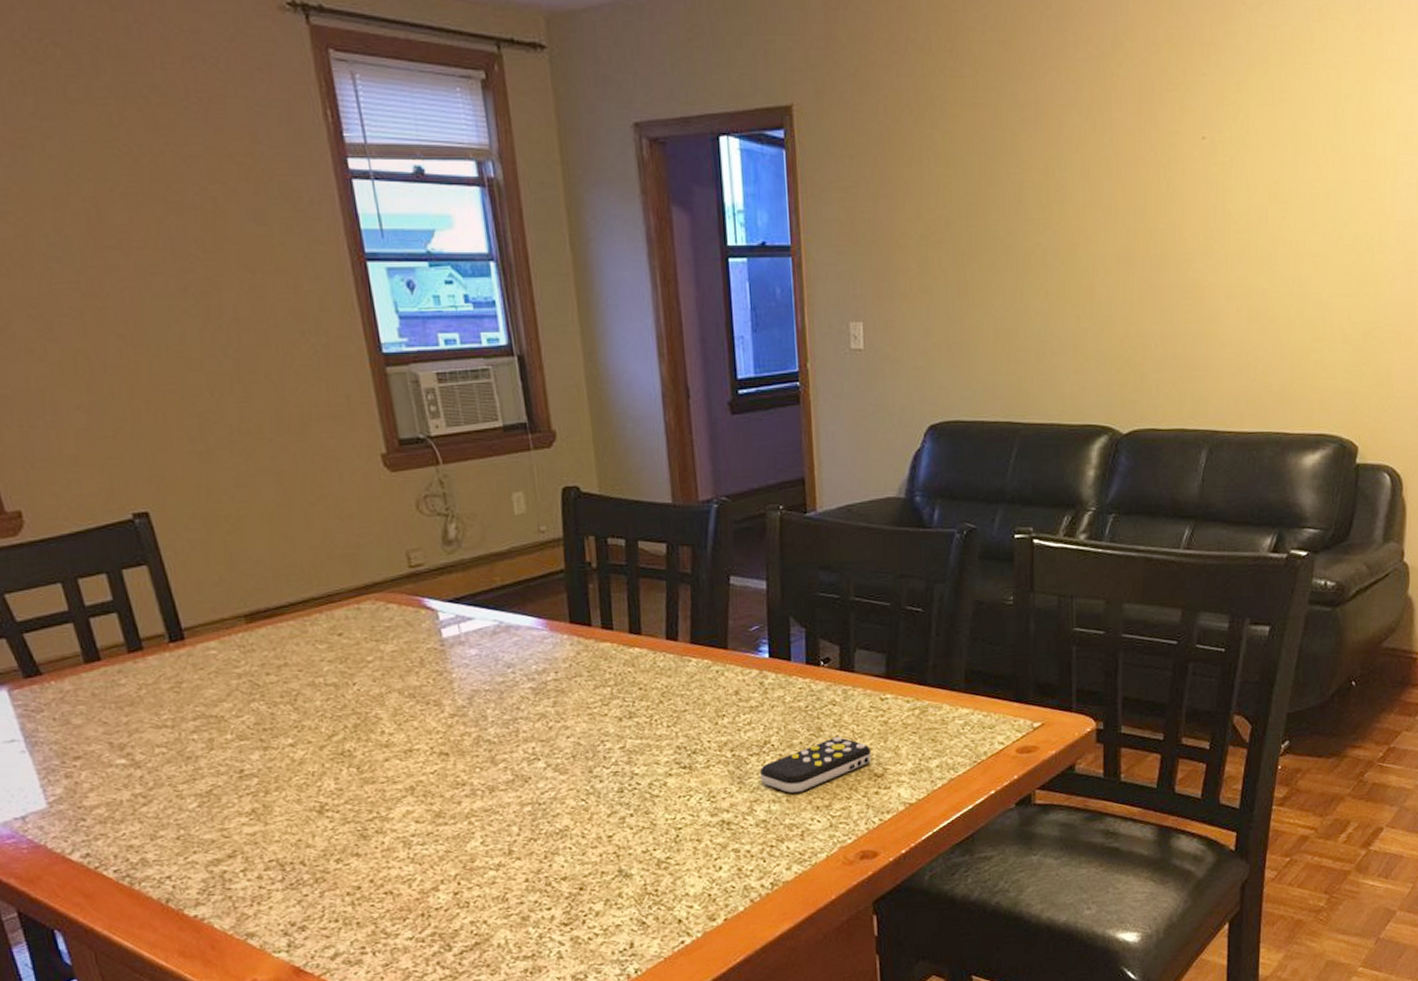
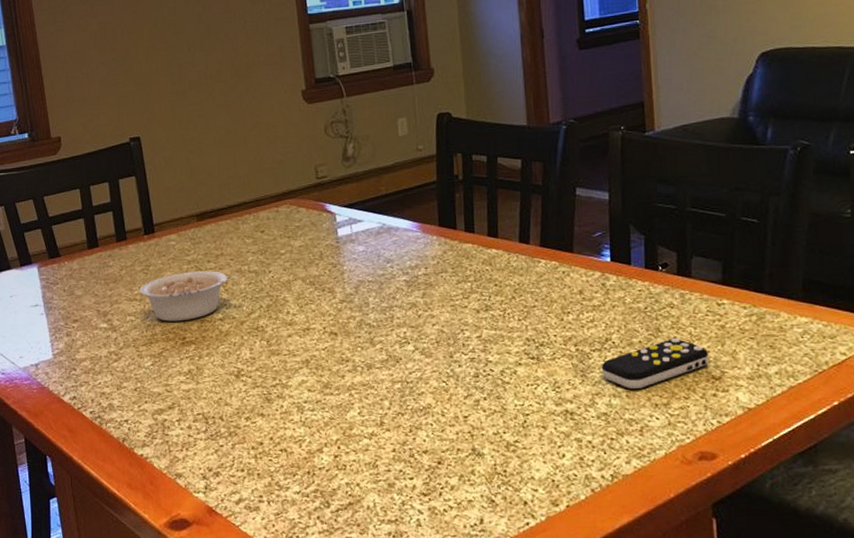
legume: none [170,685,313,752] -> present [140,271,240,322]

